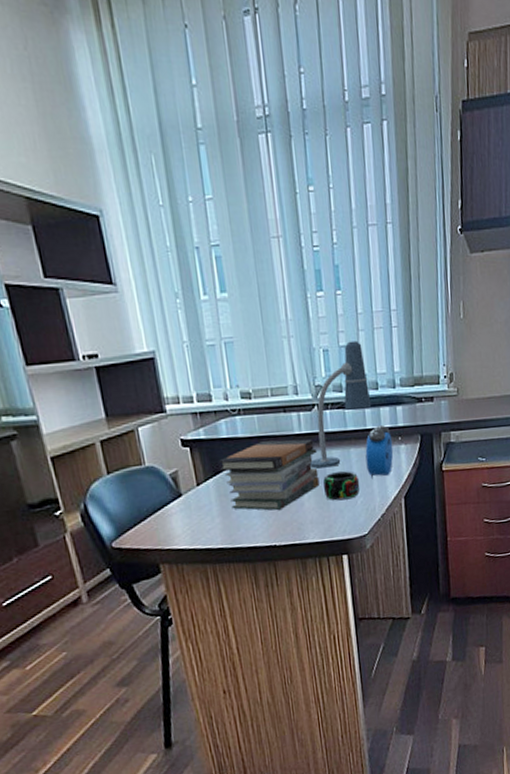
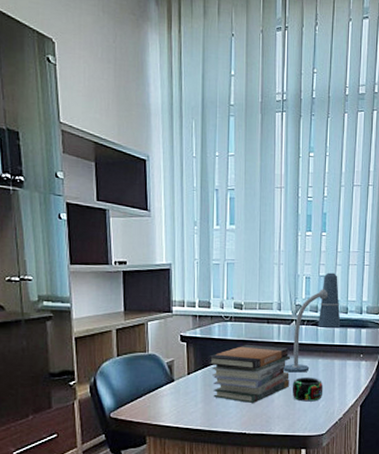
alarm clock: present [365,424,394,478] -> none [331,342,355,386]

